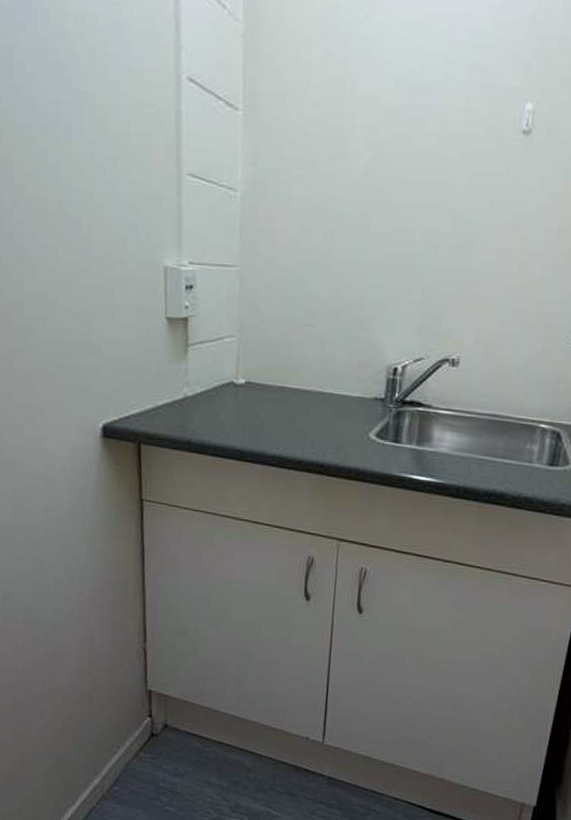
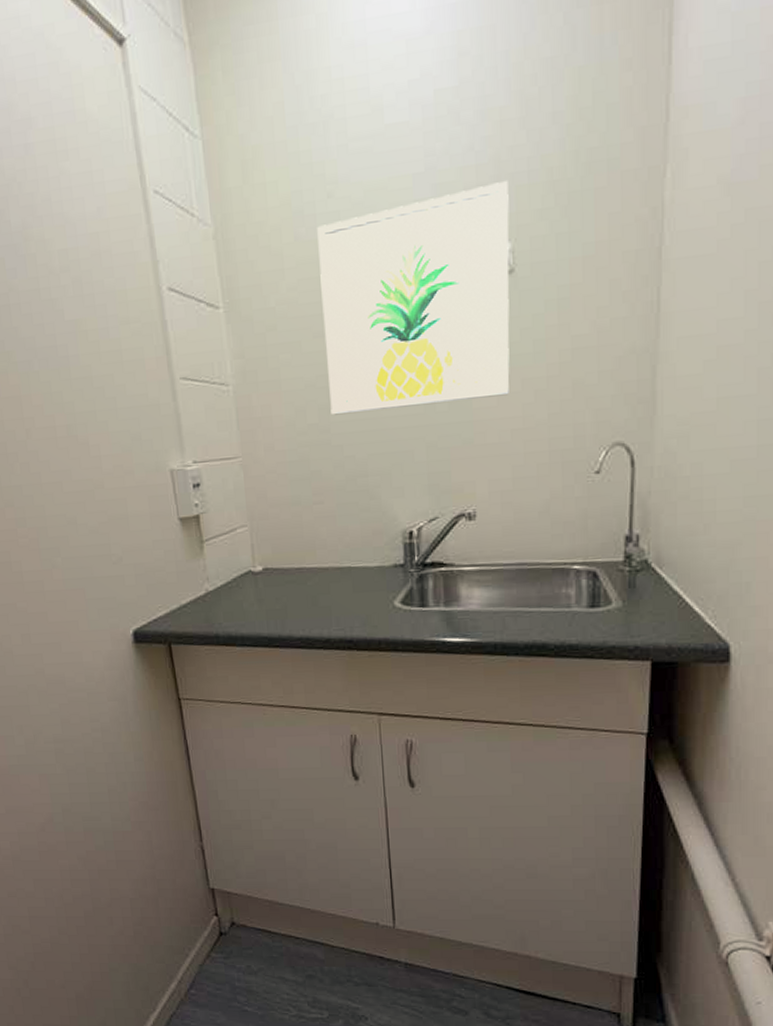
wall art: none [336,41,539,252] -> present [317,181,510,415]

